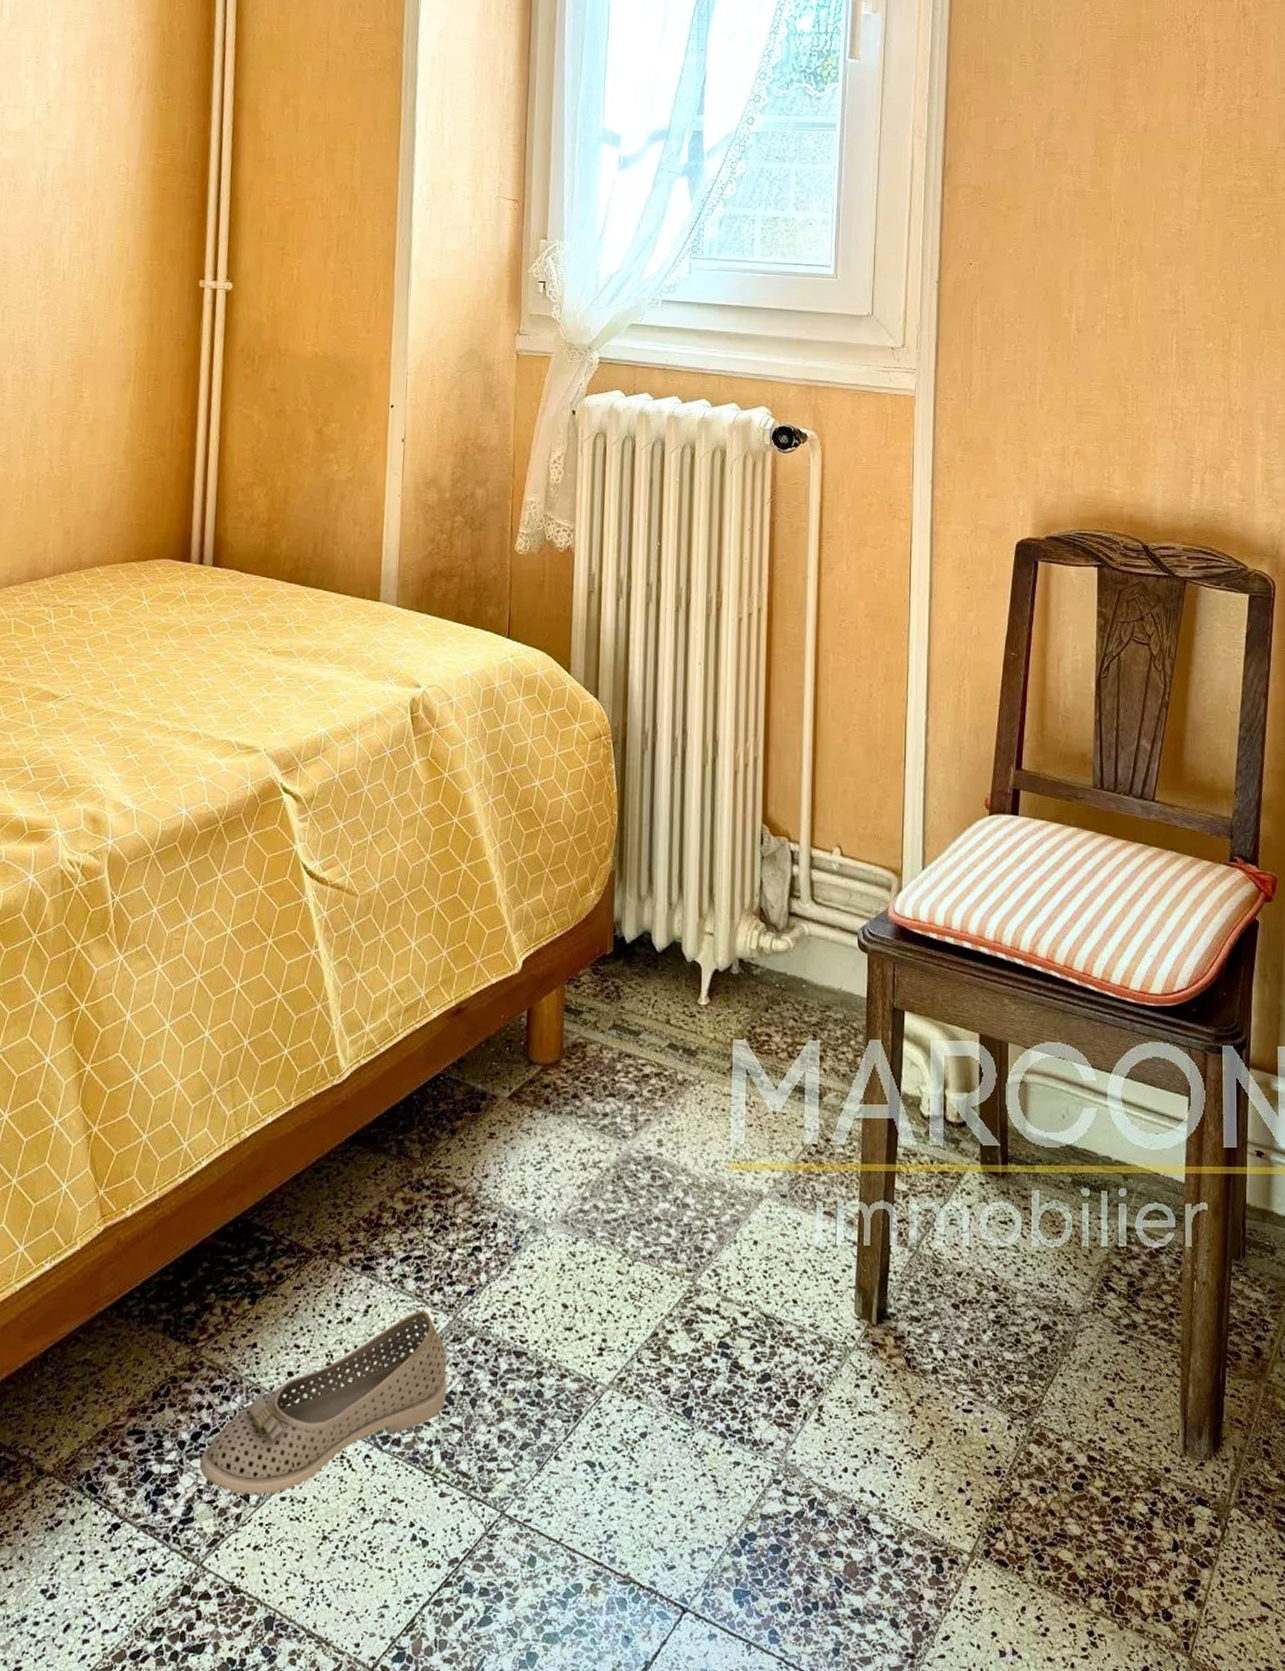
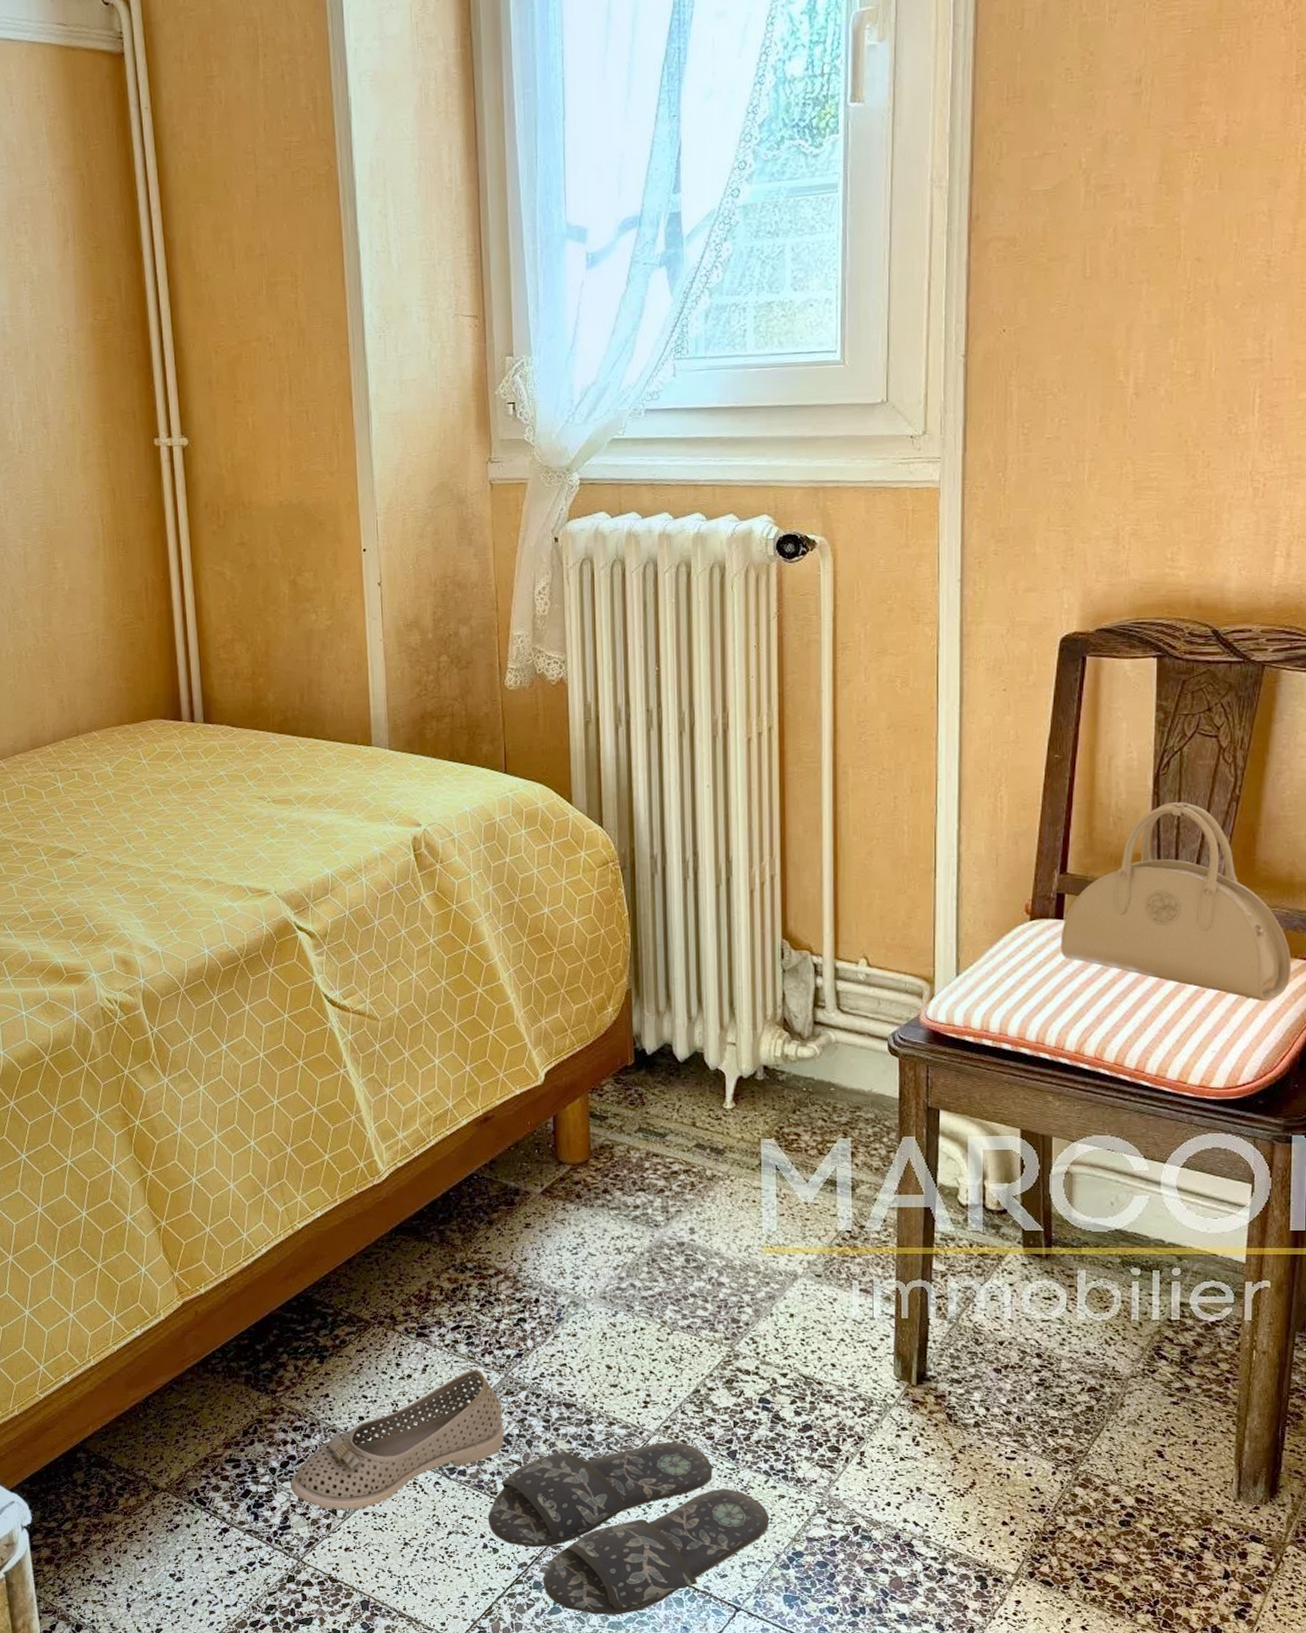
slippers: none [419,1398,723,1625] -> present [487,1442,770,1615]
handbag: none [1016,704,1217,906] -> present [1060,801,1292,1002]

